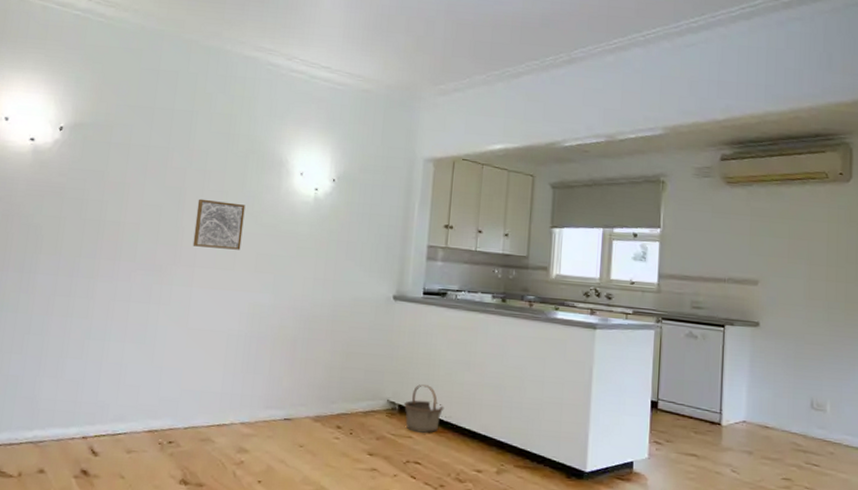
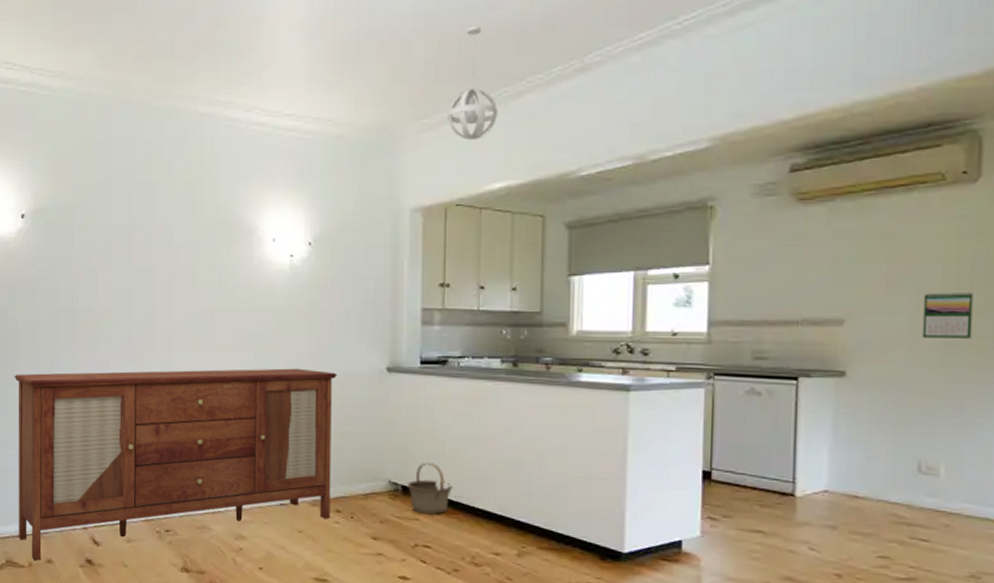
sideboard: none [10,279,349,471] -> present [14,368,337,561]
wall art: present [192,198,246,250] -> none [167,277,217,329]
pendant light: none [460,15,502,107] -> present [447,26,499,140]
calendar: none [813,263,848,302] -> present [922,293,974,338]

